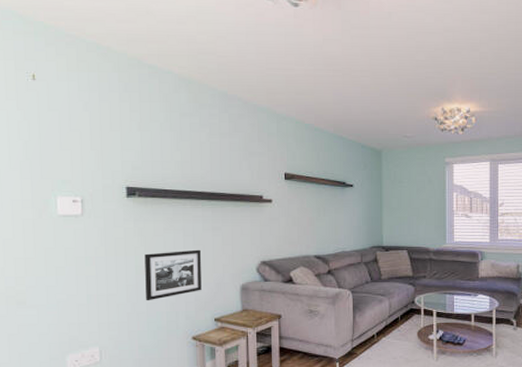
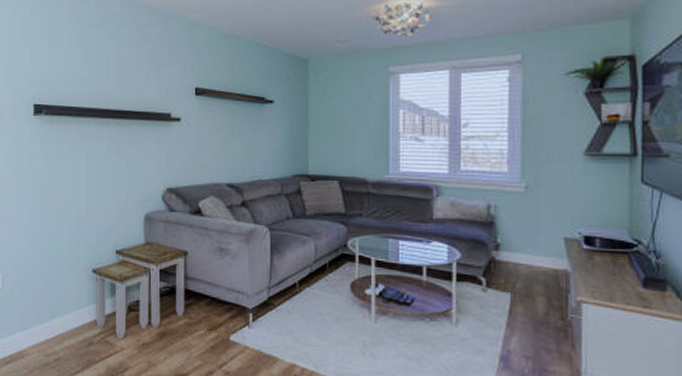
picture frame: present [144,249,202,301] -> none [48,172,104,227]

